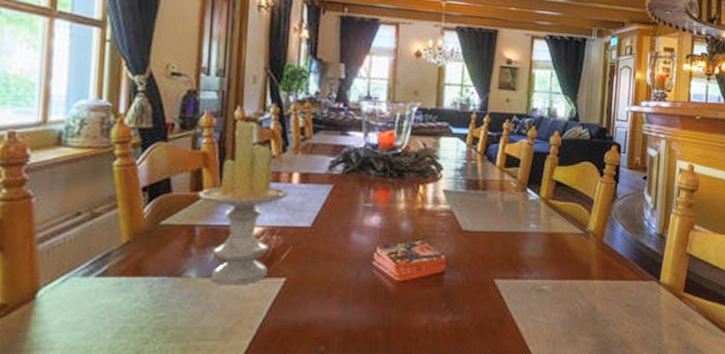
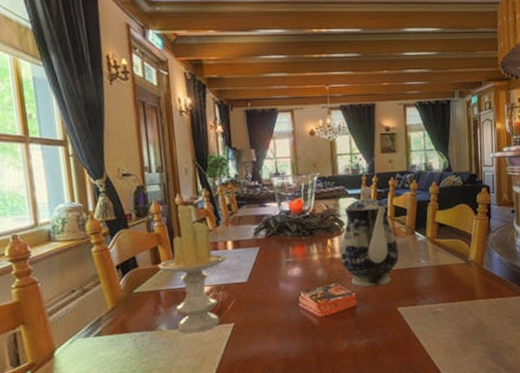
teapot: none [432,126,505,250] -> present [340,186,399,287]

